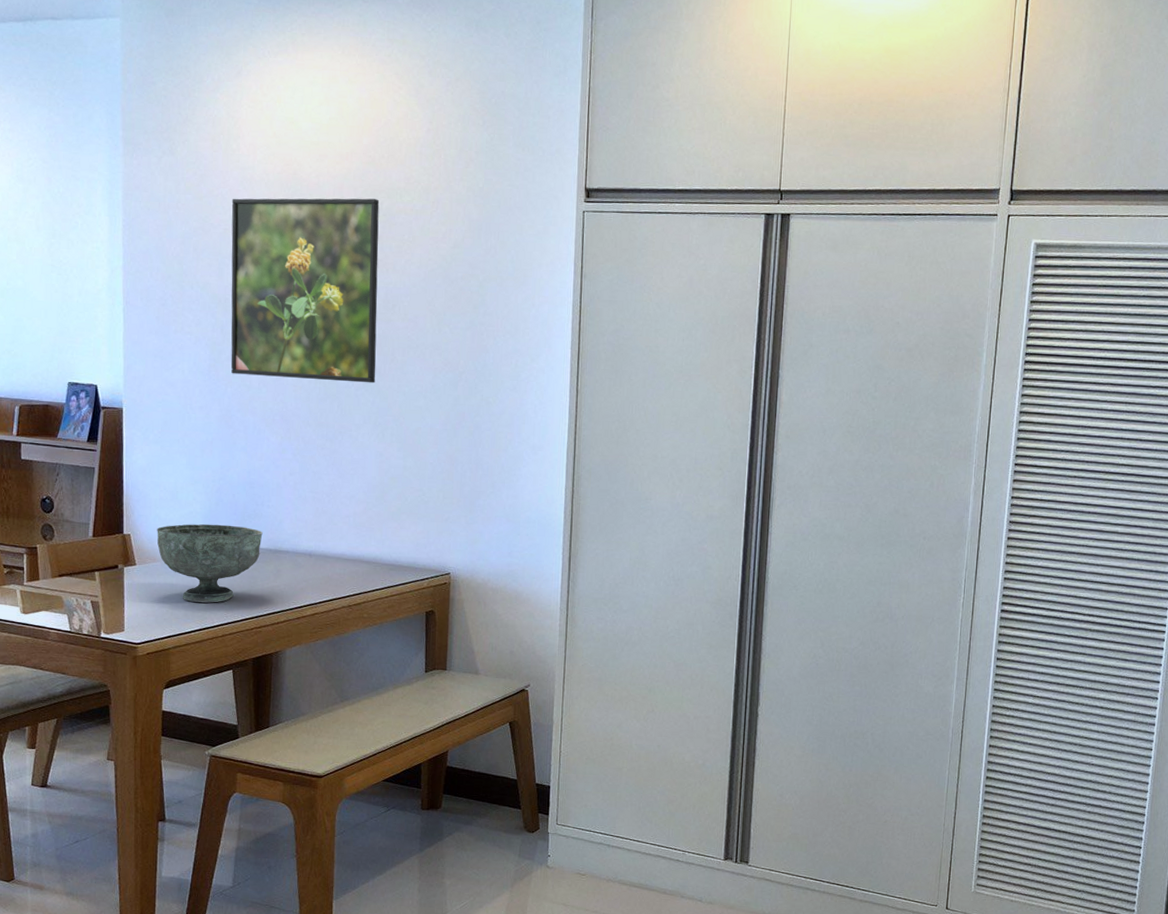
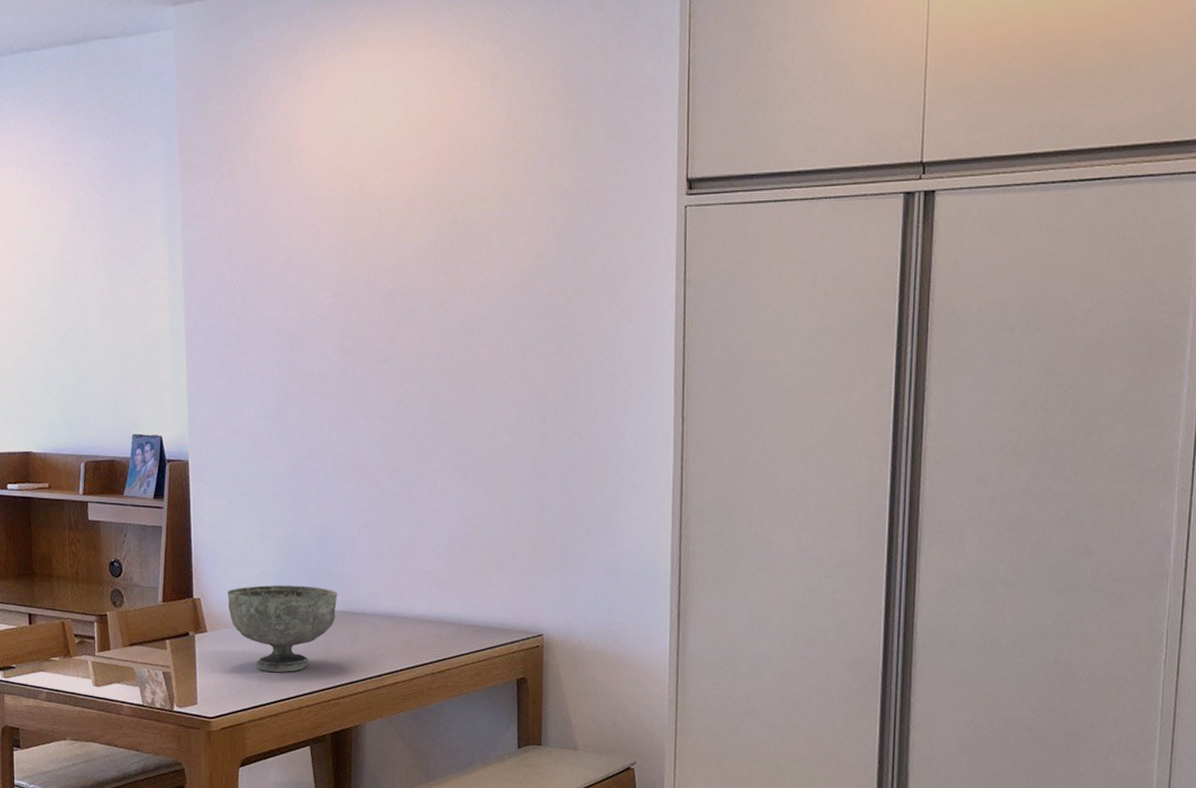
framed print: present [230,198,380,383] -> none [295,209,455,420]

